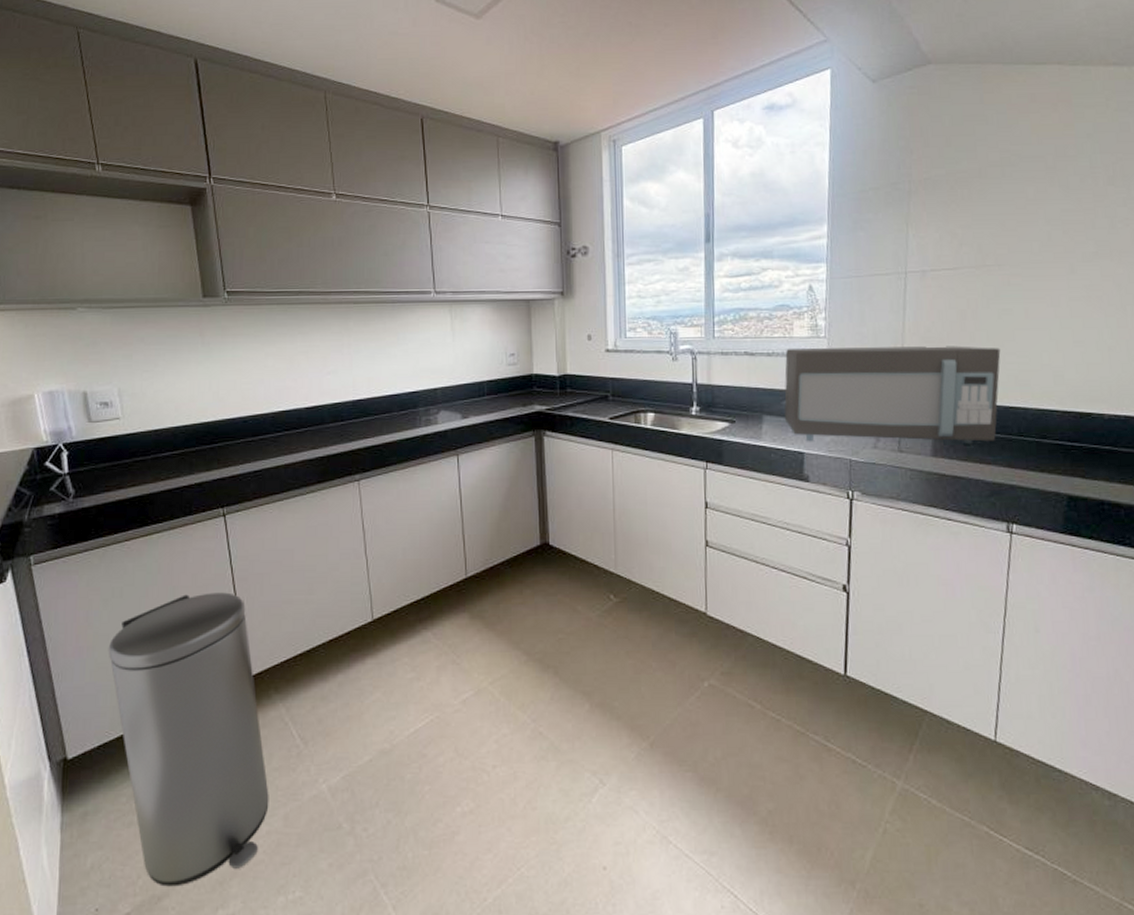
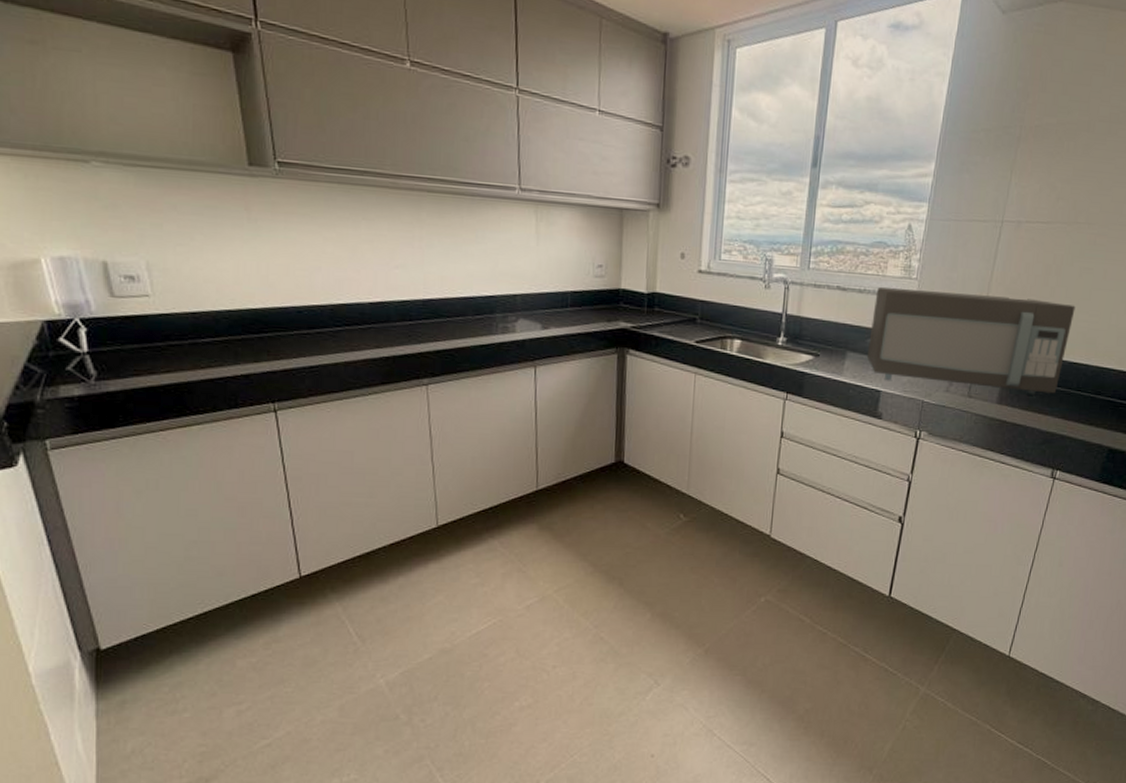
pedal bin: present [108,592,269,887] -> none [143,490,324,770]

